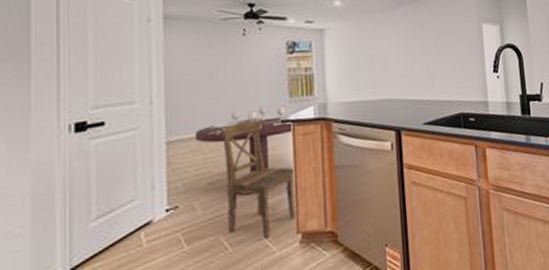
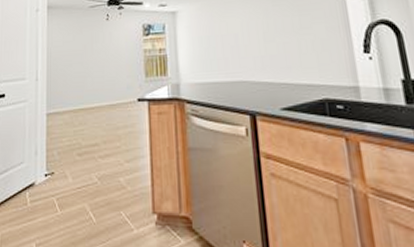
dining table: present [195,106,291,195] -> none [68,84,147,168]
dining chair: present [220,120,297,240] -> none [88,98,153,215]

